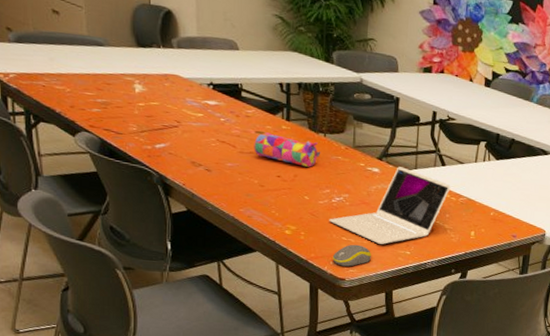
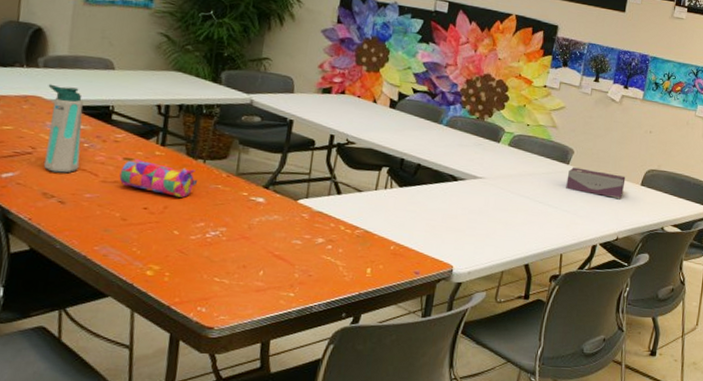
water bottle: none [183,63,219,145] -> present [43,84,83,173]
laptop: present [329,167,451,244] -> none [200,196,347,285]
computer mouse: present [332,244,371,267] -> none [200,286,248,313]

